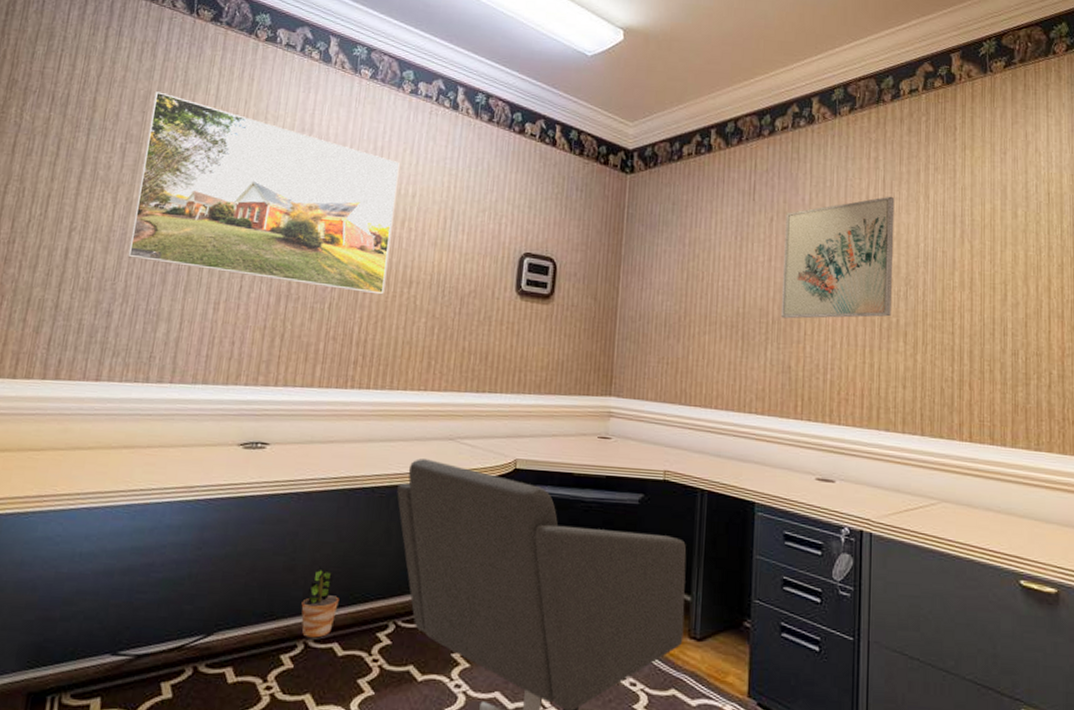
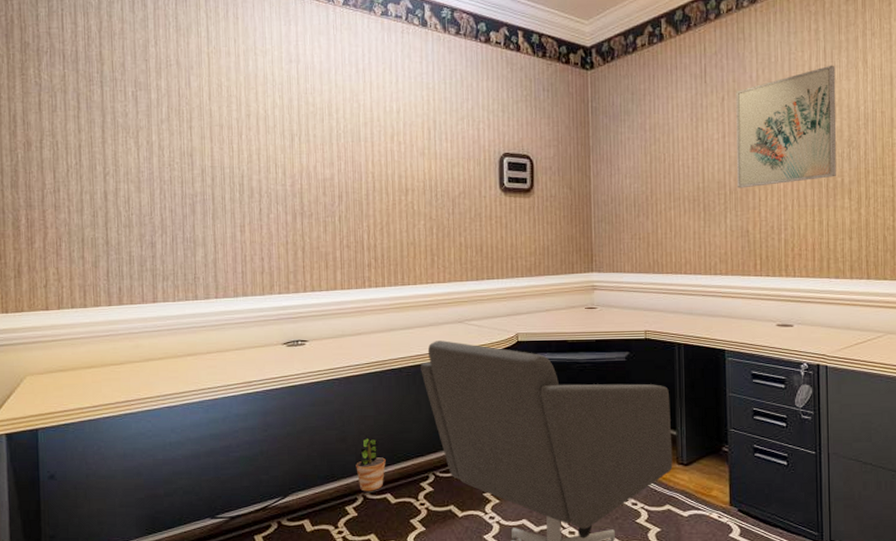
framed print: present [127,91,400,295] -> none [153,39,385,204]

